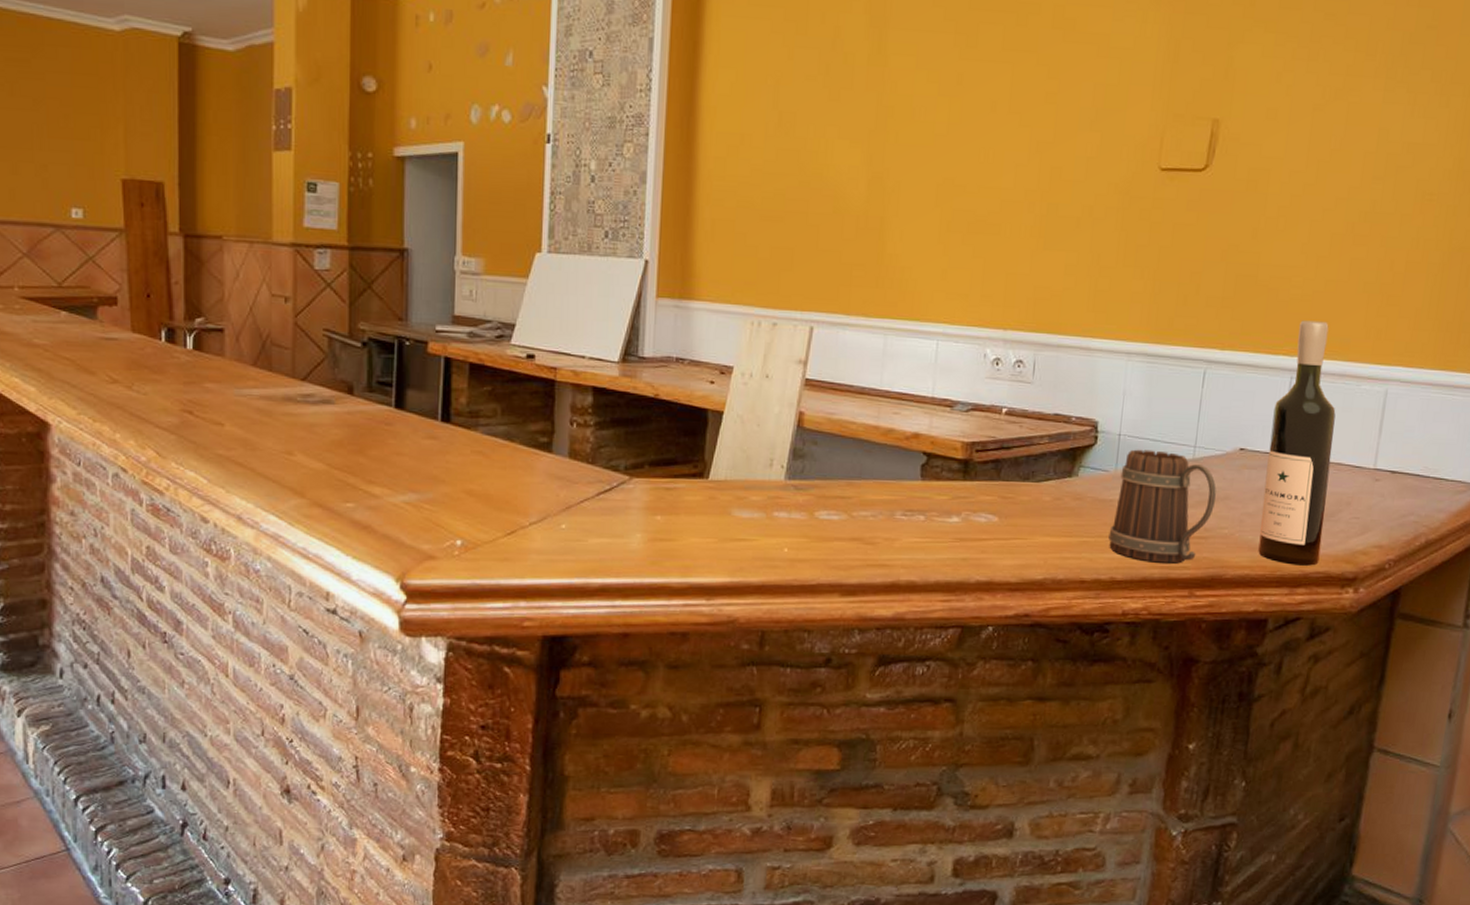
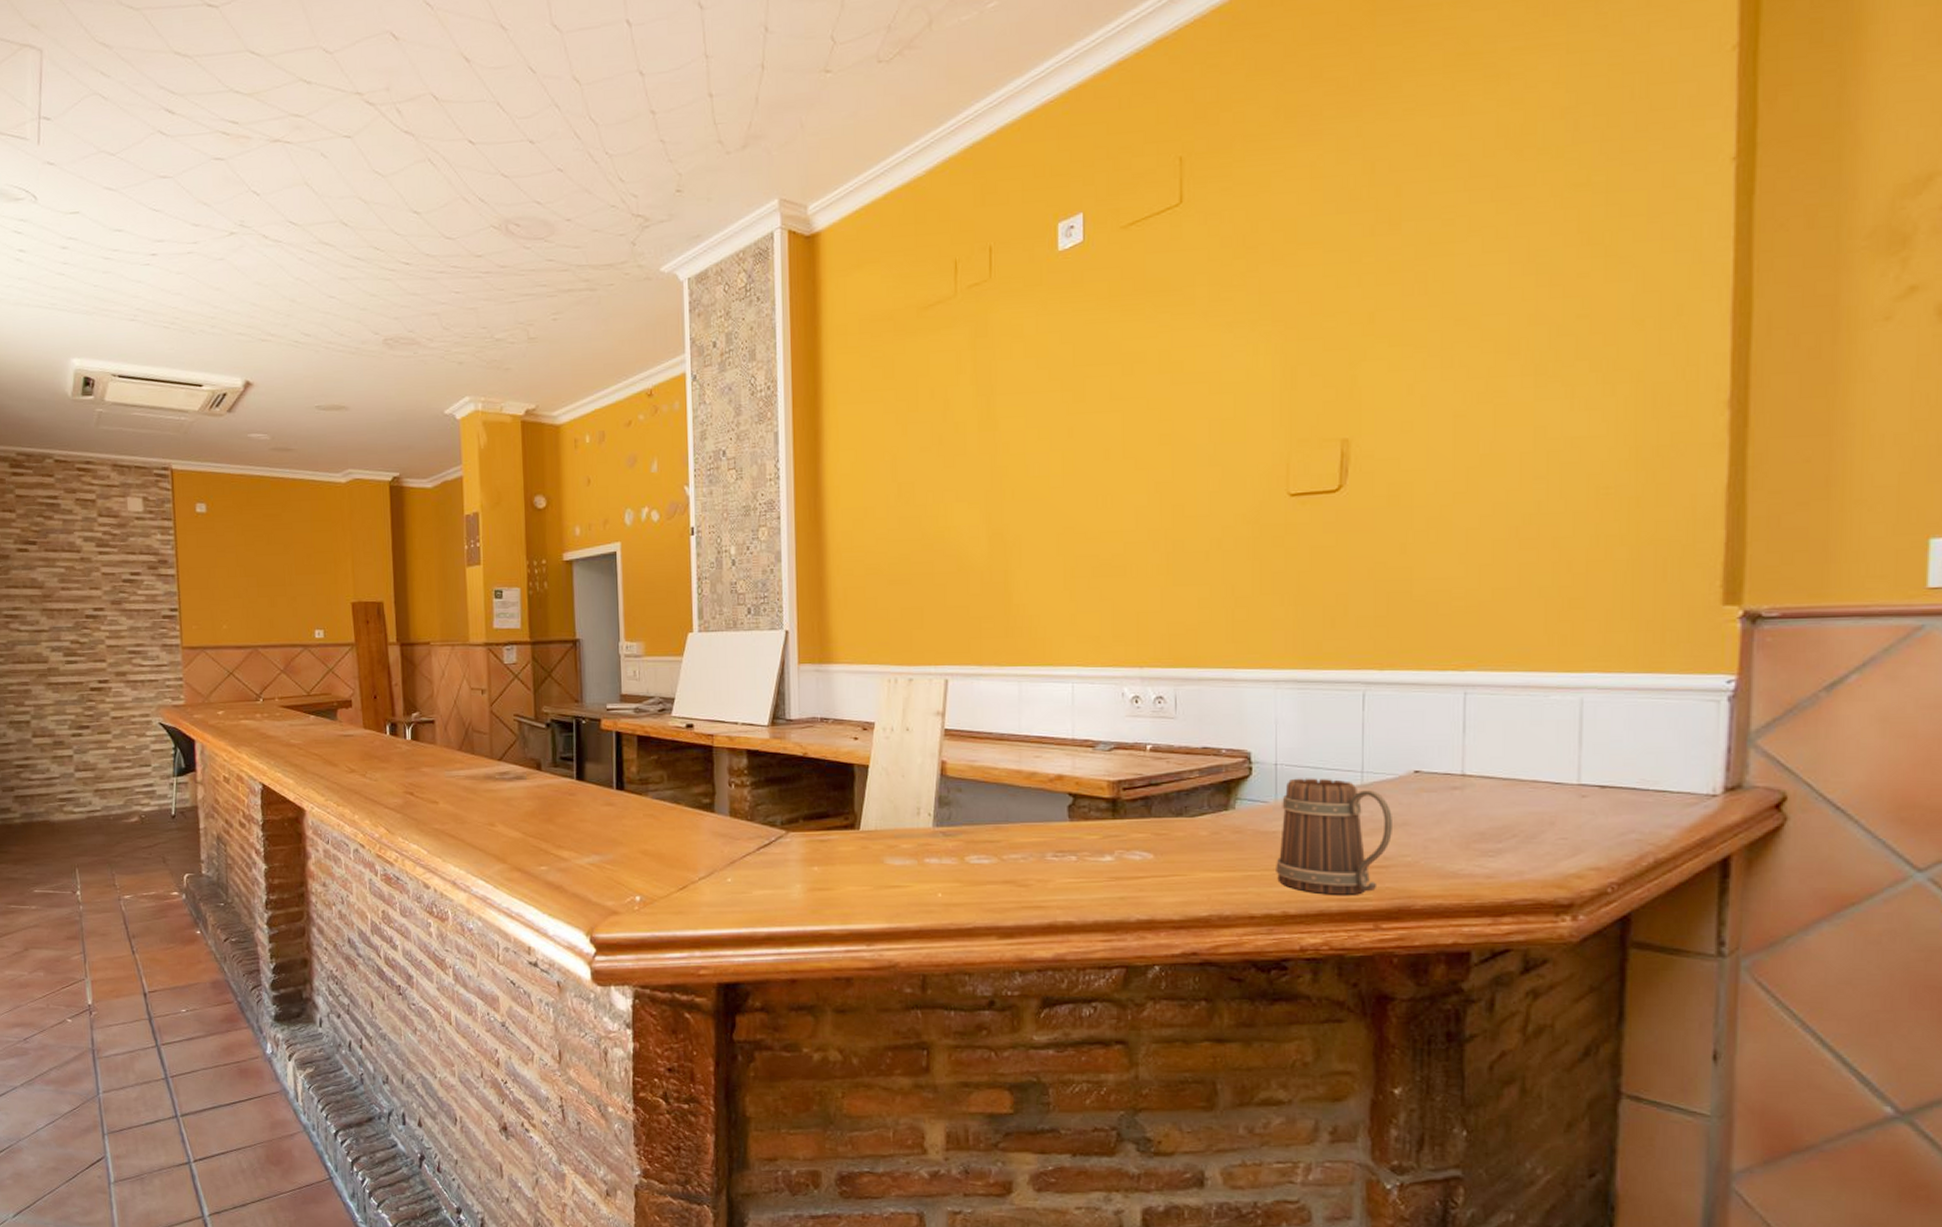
bottle: present [1258,320,1336,566] -> none [1448,632,1525,893]

